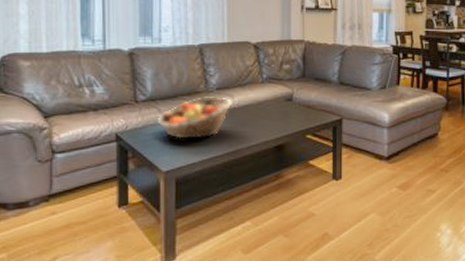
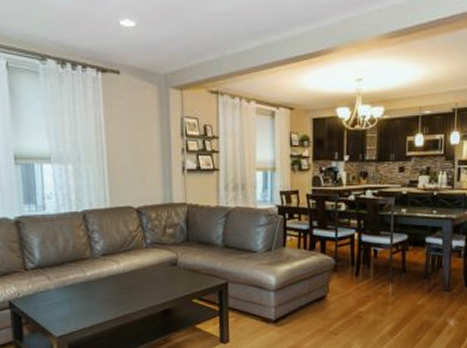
fruit basket: present [158,97,232,139] -> none [47,263,118,305]

